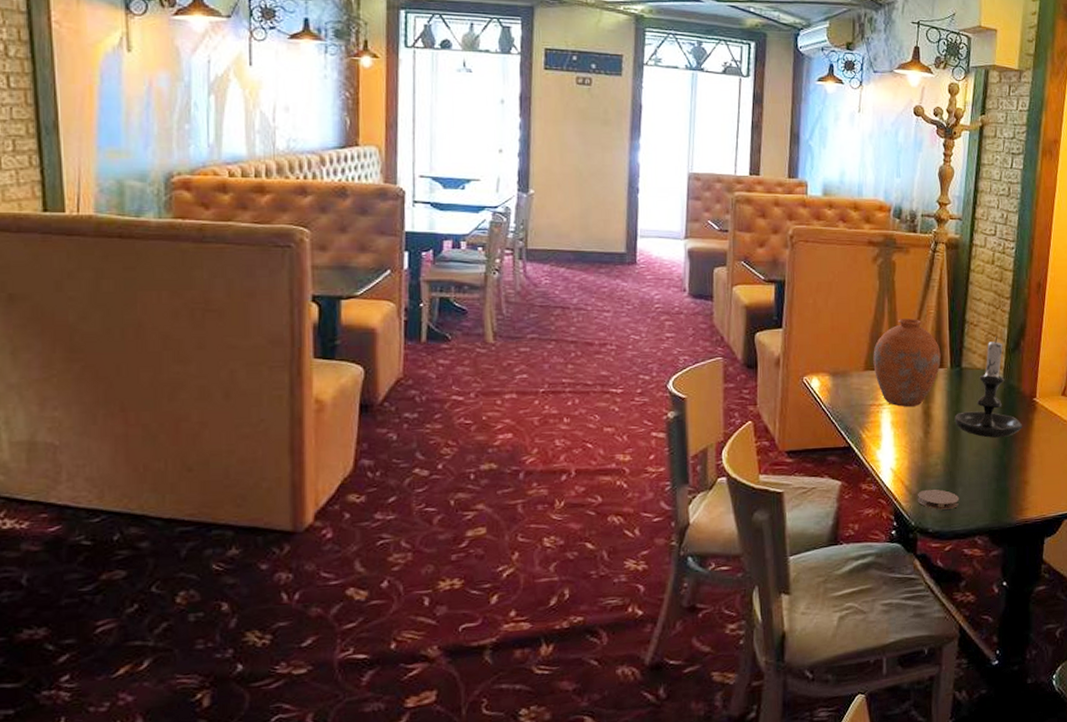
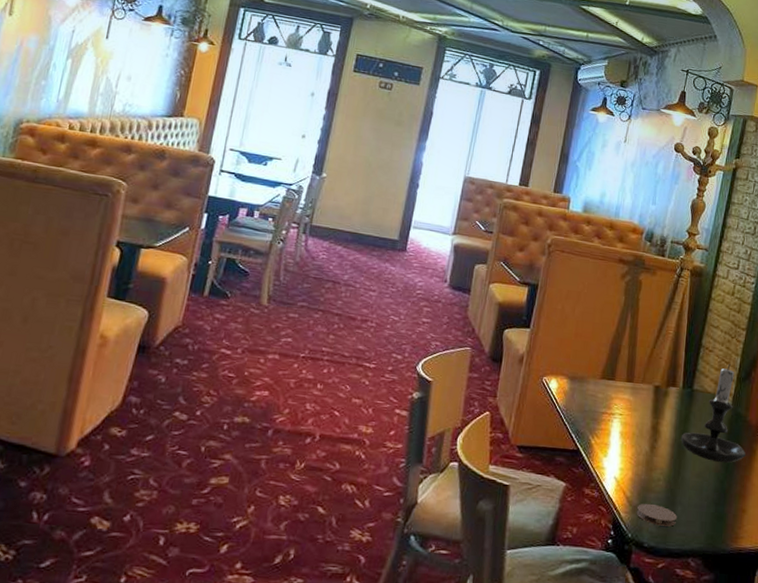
vase: present [873,319,941,407] -> none [610,335,675,420]

